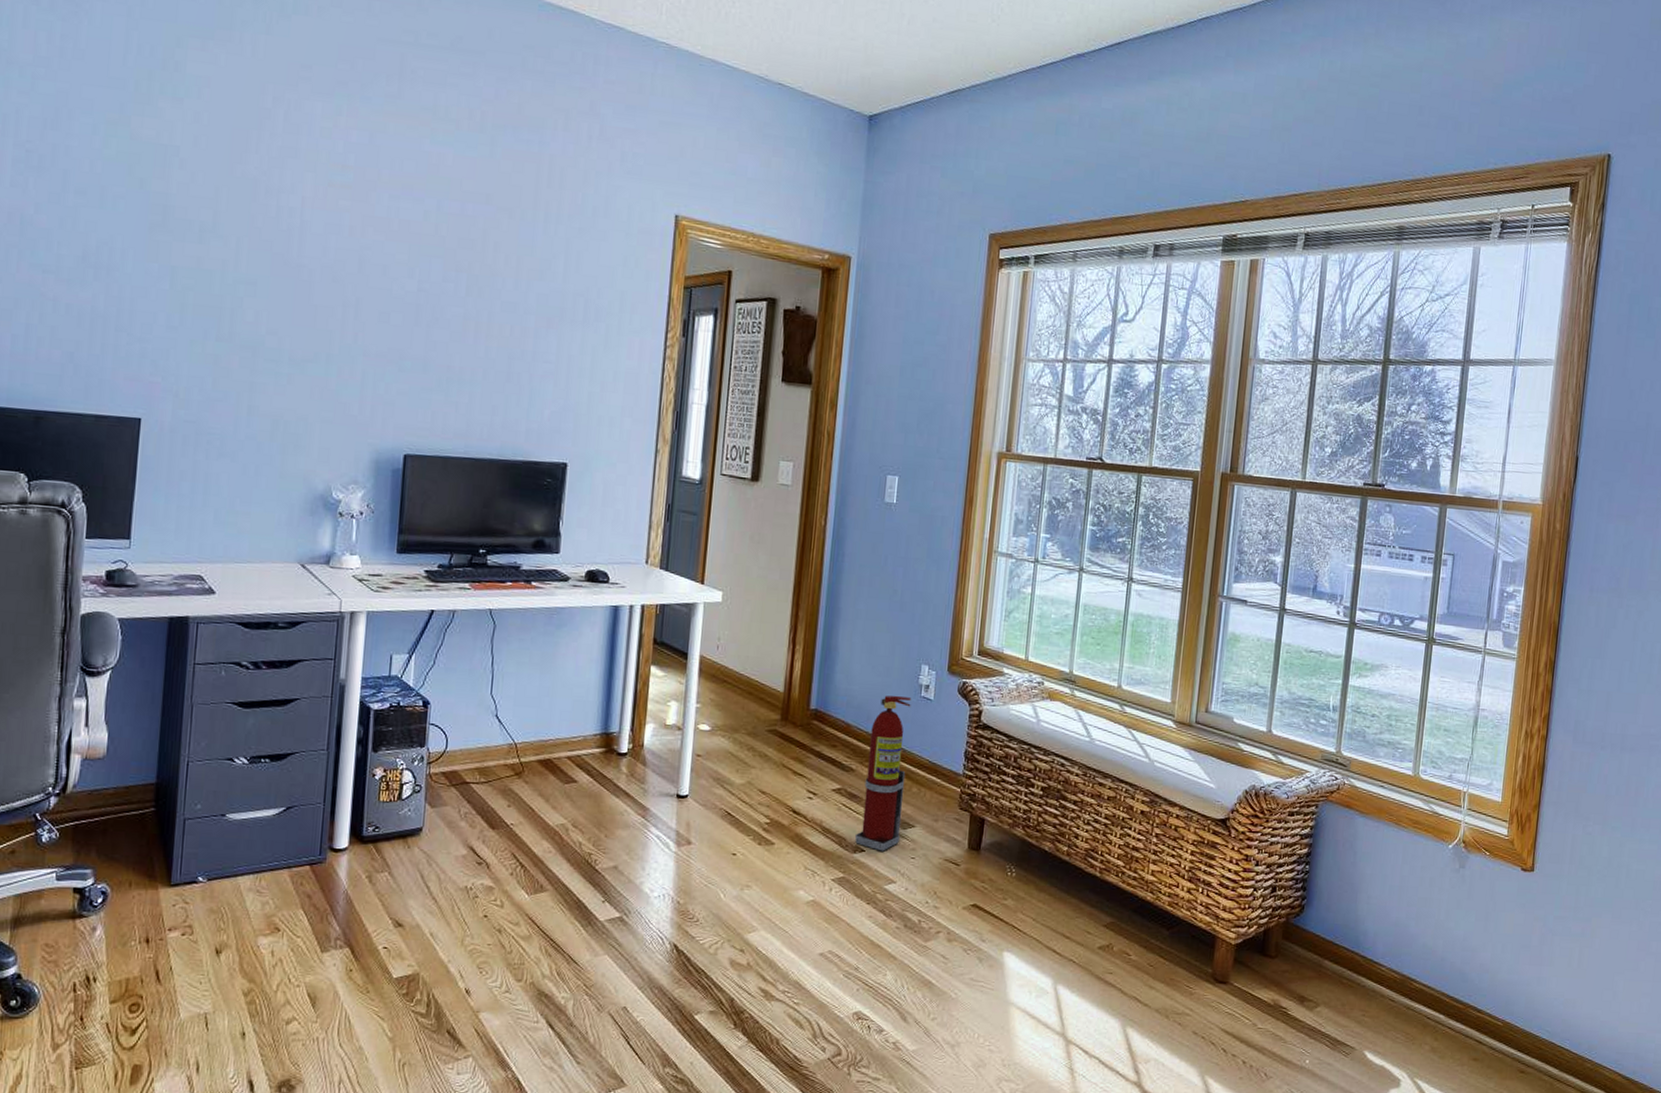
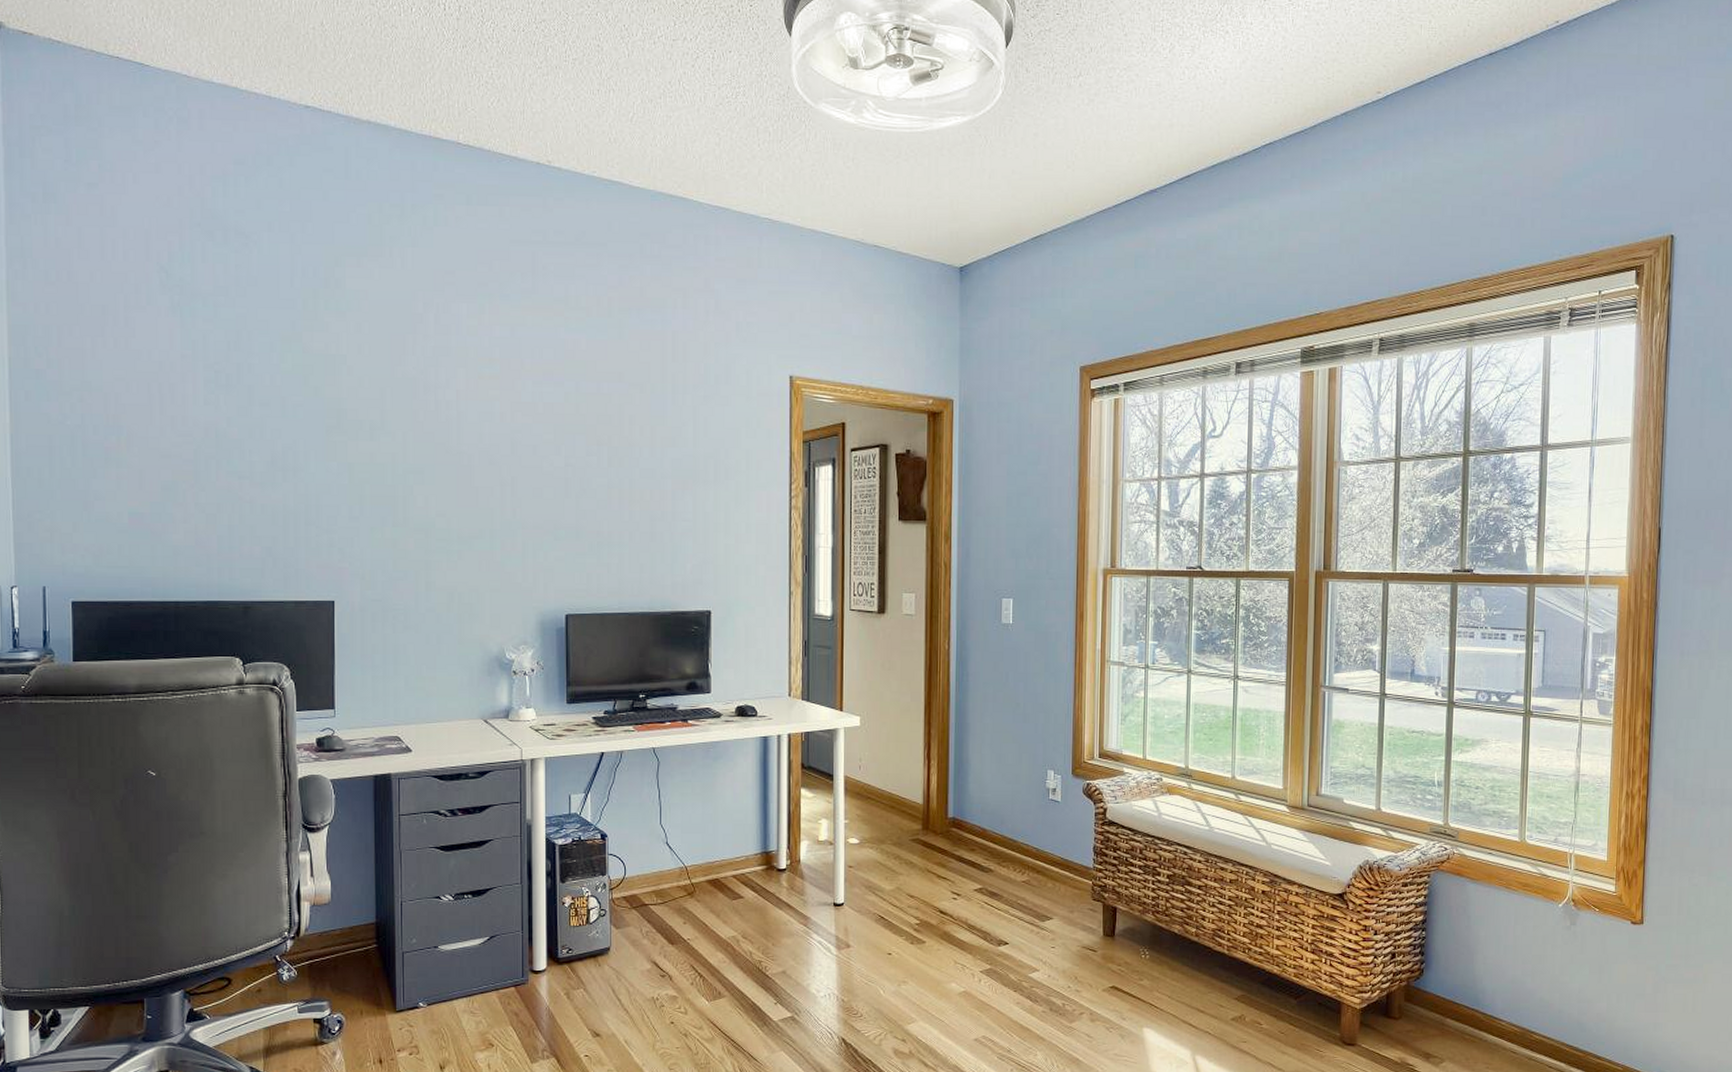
fire extinguisher: present [854,695,912,852] -> none [998,799,1041,943]

